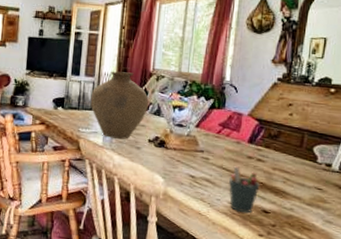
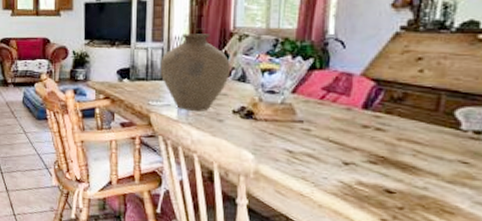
pen holder: present [228,166,260,214] -> none [337,138,380,194]

